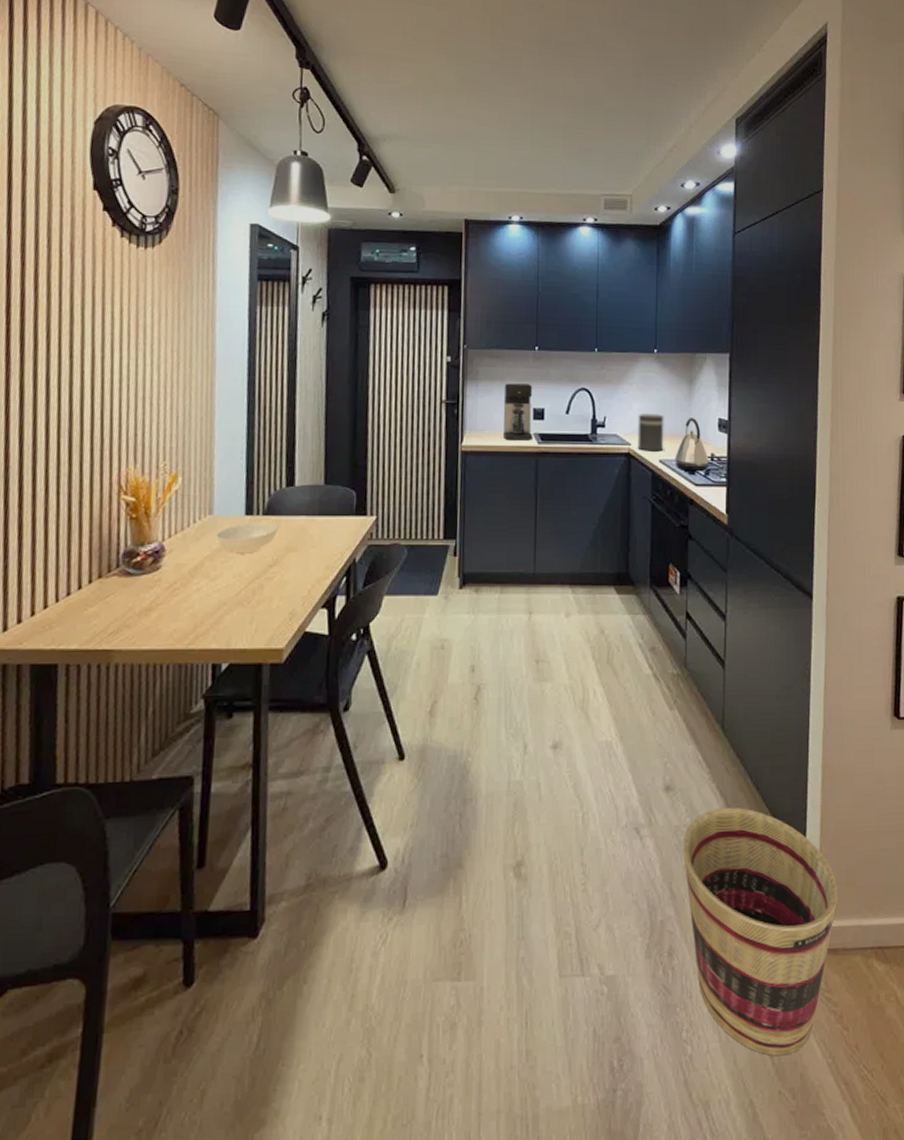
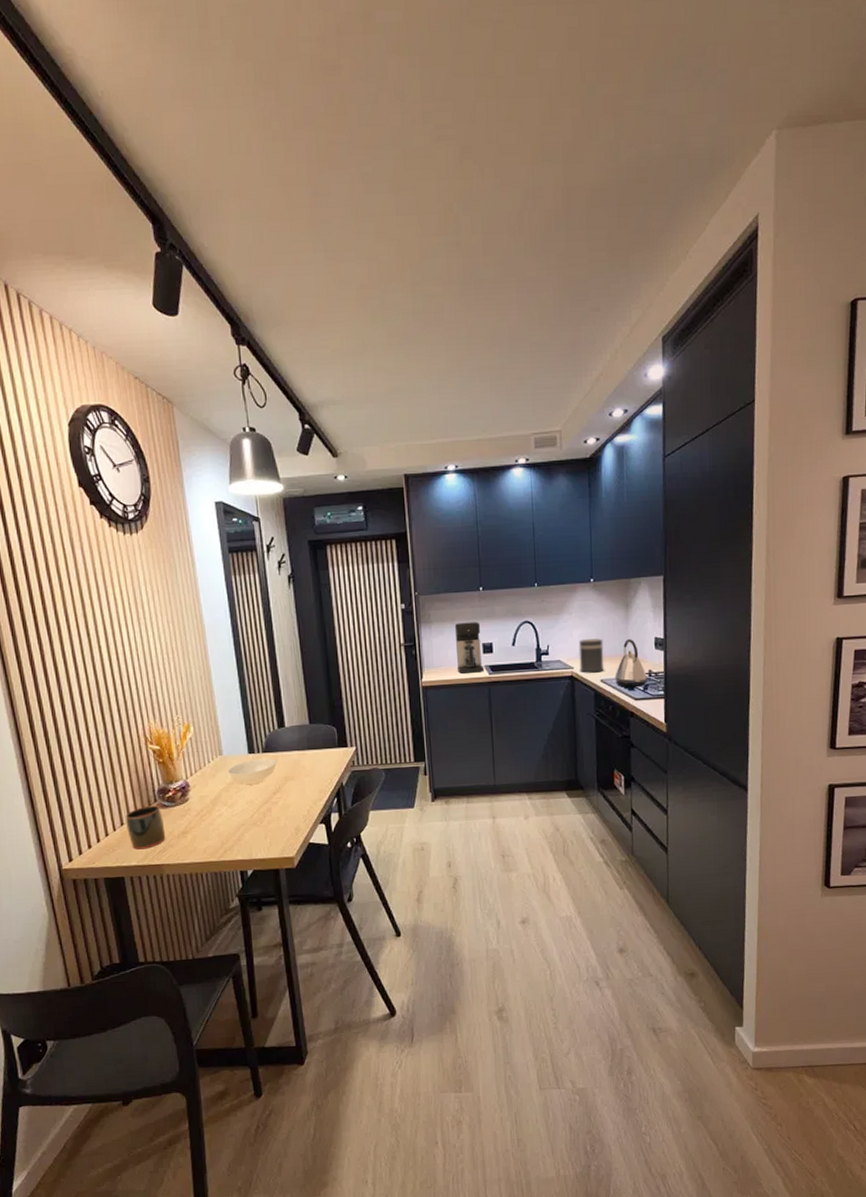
mug: none [73,572,124,629] -> present [125,805,166,850]
basket: present [682,807,838,1056] -> none [635,963,773,1144]

